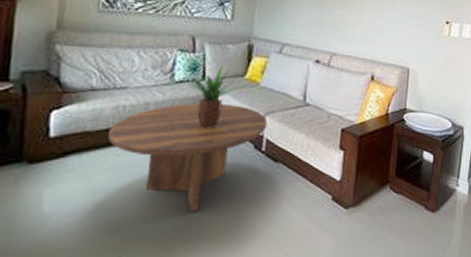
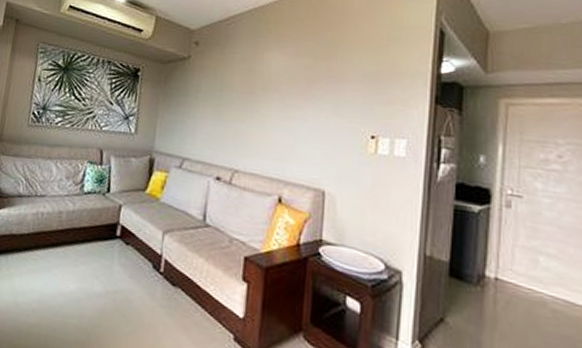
coffee table: present [108,103,268,212] -> none [28,215,167,329]
potted plant: present [188,65,237,130] -> none [95,178,139,243]

